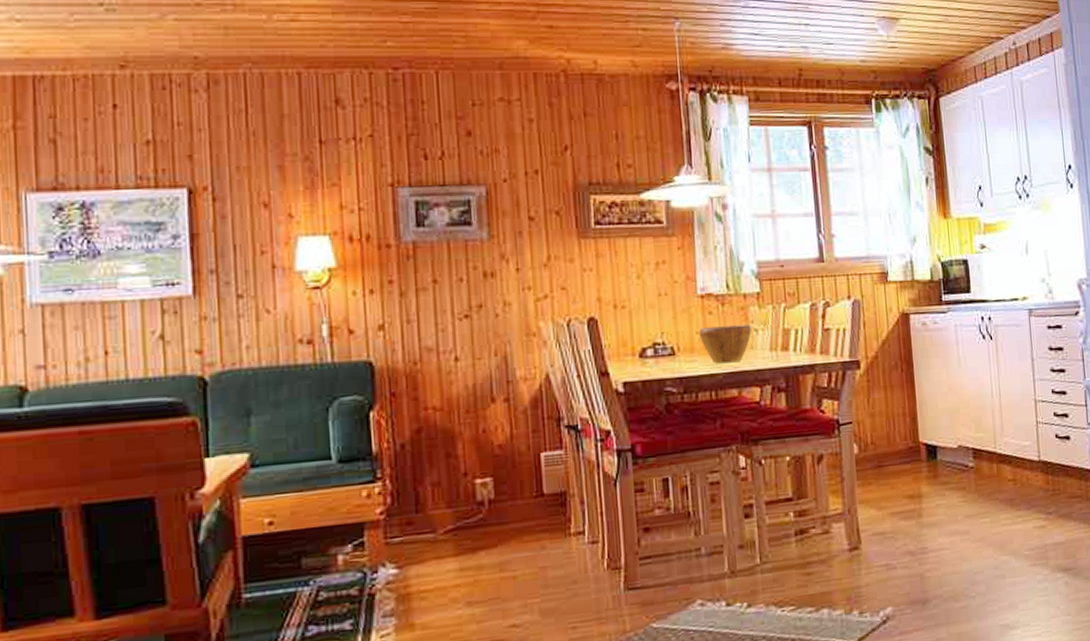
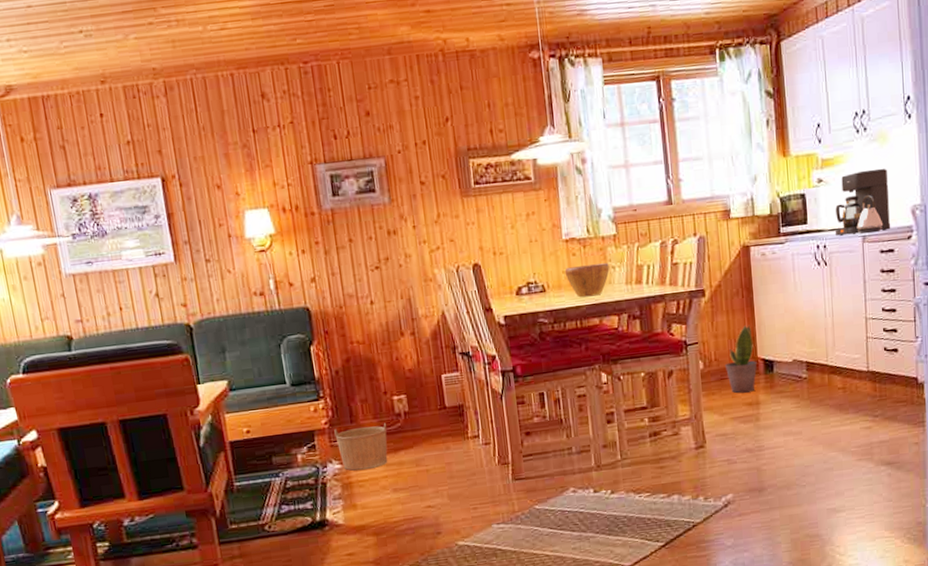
basket: none [392,513,465,577] -> present [334,423,388,471]
potted plant: none [882,403,919,484] -> present [724,325,757,393]
coffee maker: none [1000,237,1058,309] -> present [835,168,891,237]
kettle: none [1022,265,1050,308] -> present [856,195,884,235]

